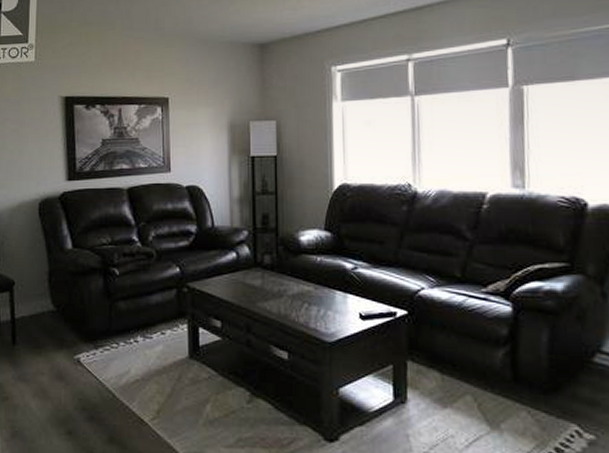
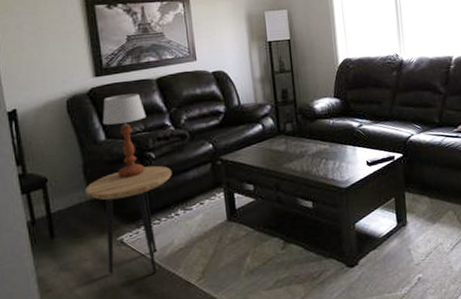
side table: none [49,283,135,401] -> present [85,165,172,275]
table lamp: none [70,202,114,293] -> present [102,93,147,178]

